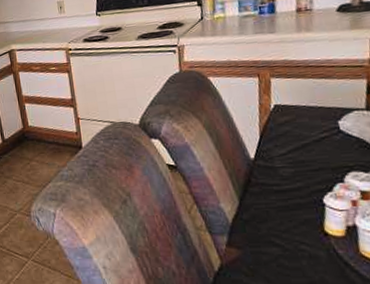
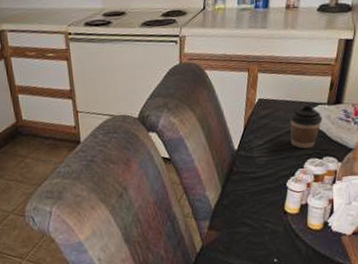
coffee cup: none [317,110,362,160] -> present [290,105,322,149]

